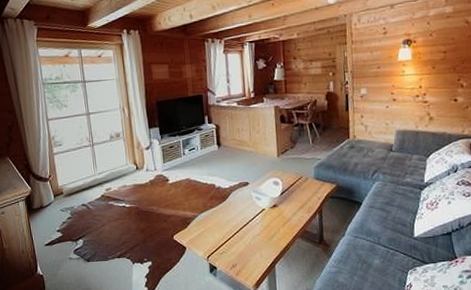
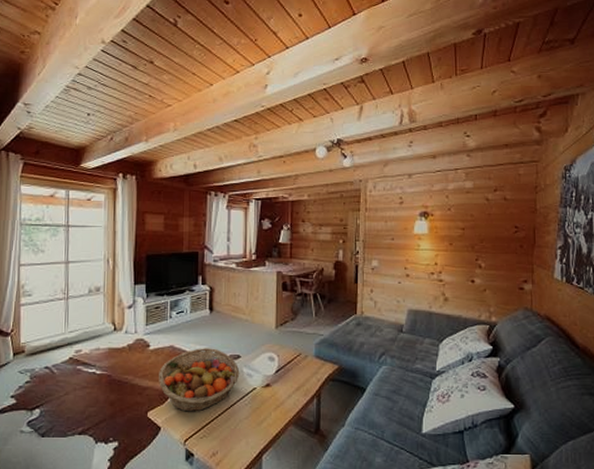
fruit basket: none [179,178,250,233] -> present [159,348,240,412]

